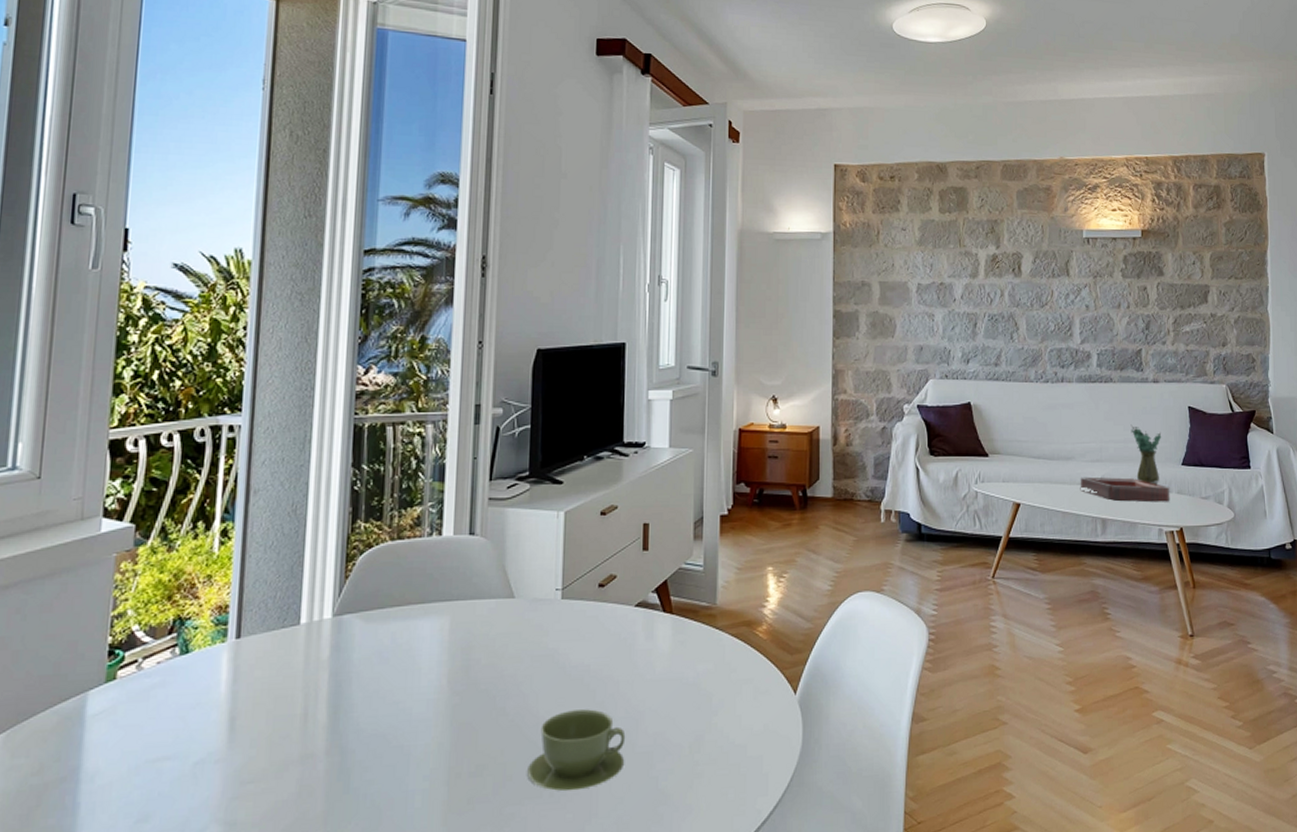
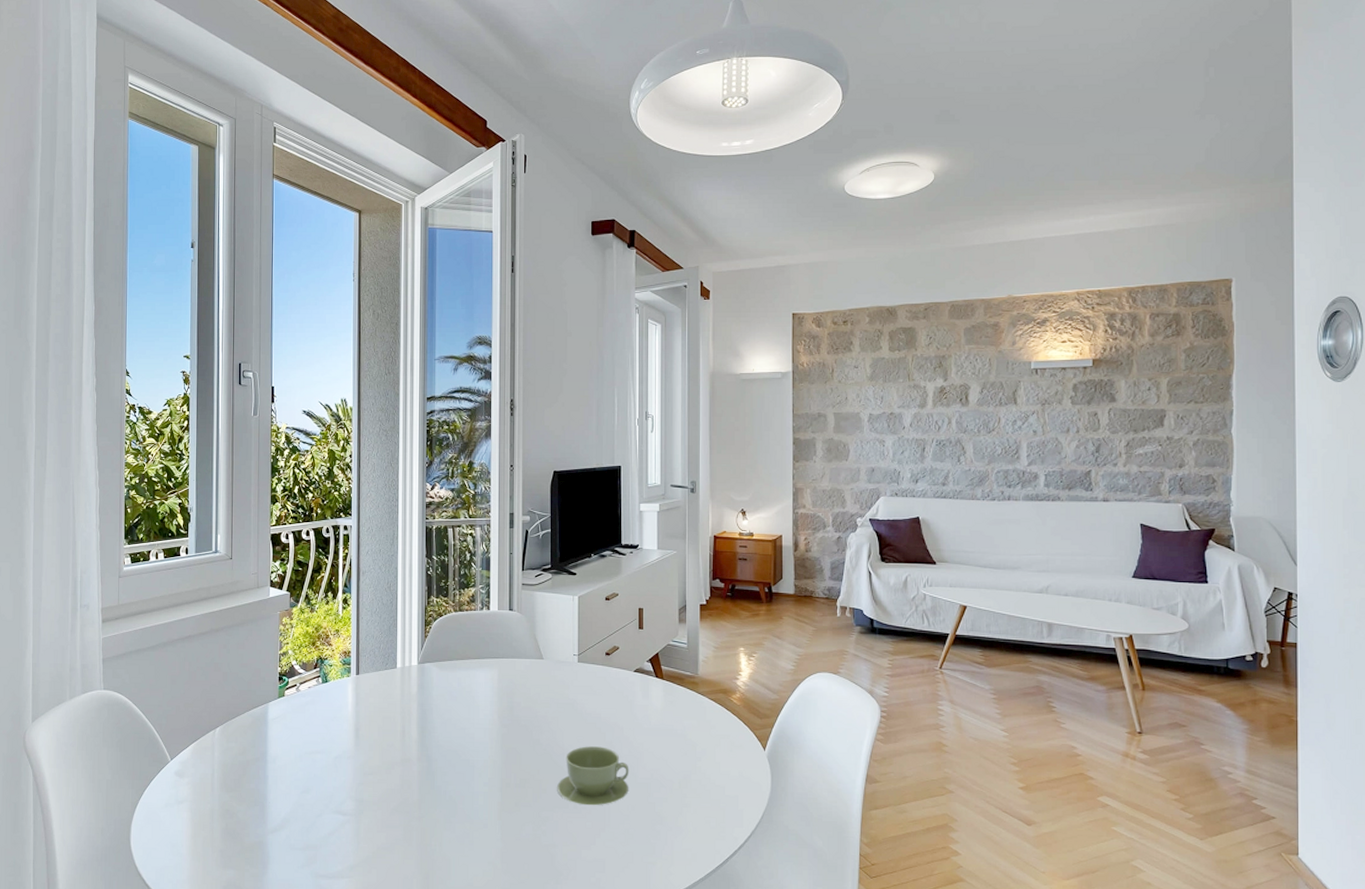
decorative tray: present [1080,476,1170,502] -> none [1026,585,1119,611]
vase: present [1130,424,1162,485] -> none [1078,539,1112,595]

